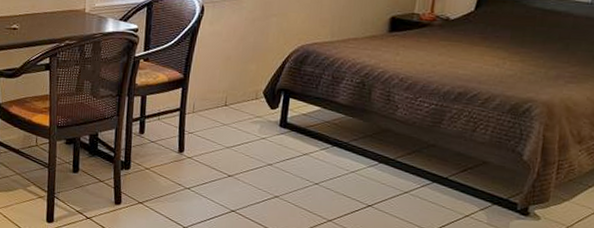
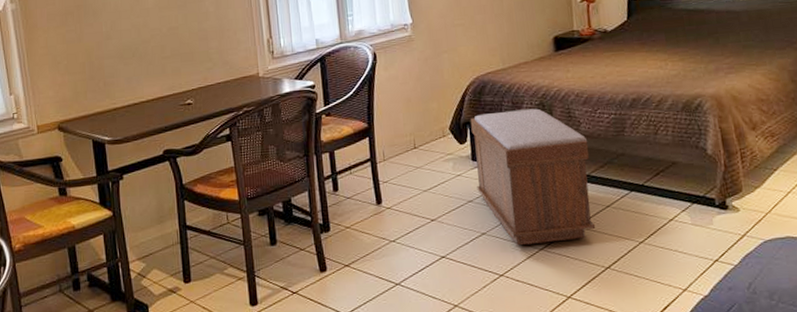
bench: none [279,83,401,218] -> present [470,108,596,246]

